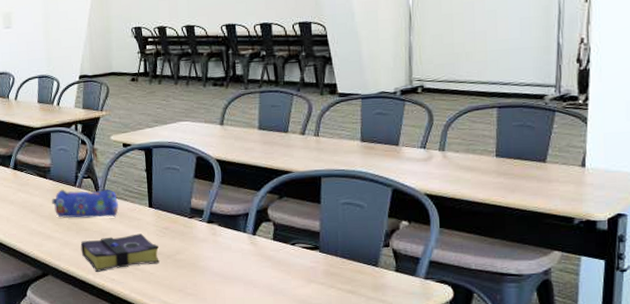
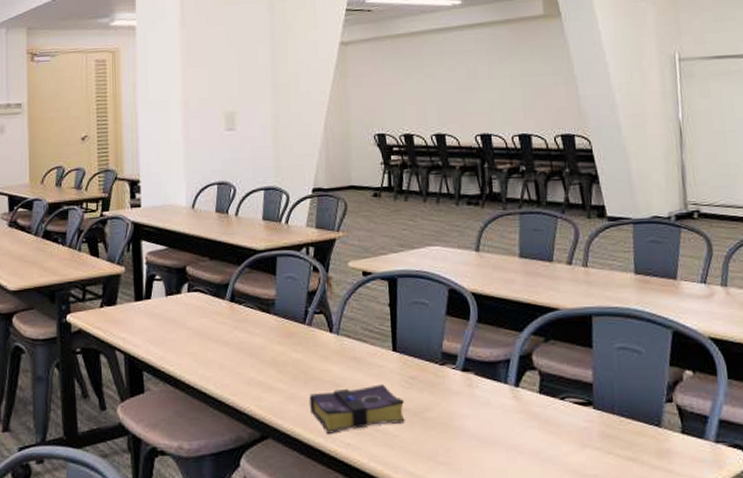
pencil case: present [52,189,119,218] -> none [275,326,356,364]

